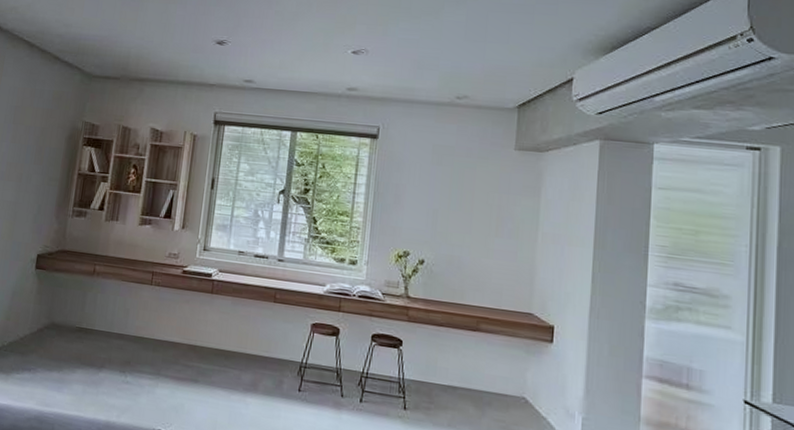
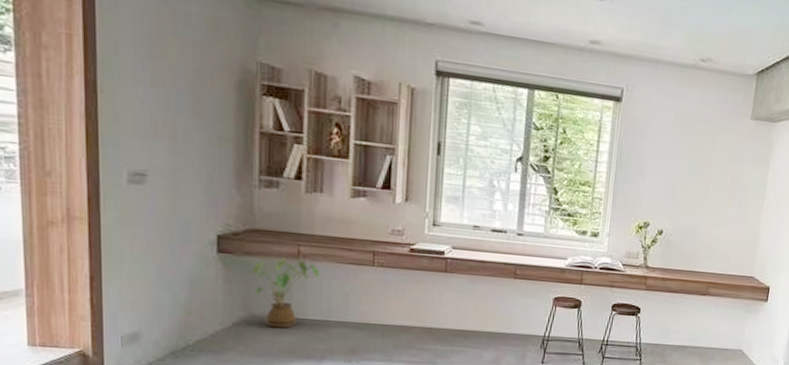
house plant: none [57,274,109,337] -> present [253,257,321,328]

